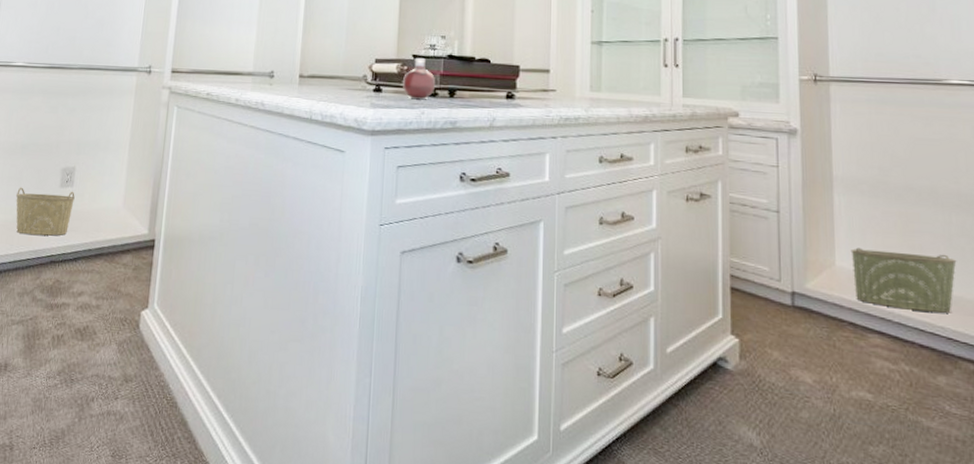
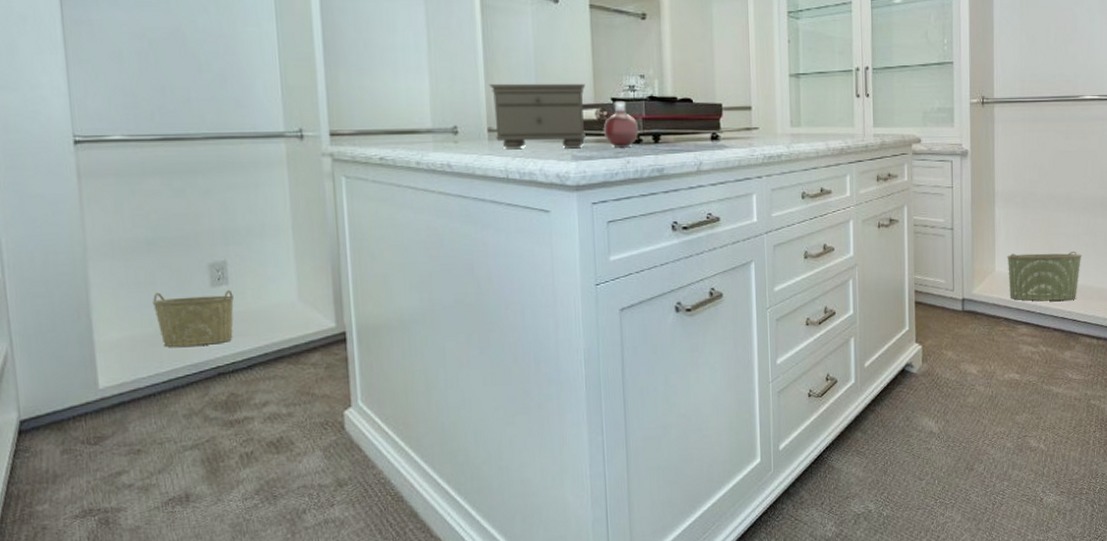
jewelry box: none [305,37,390,96] -> present [489,83,586,148]

